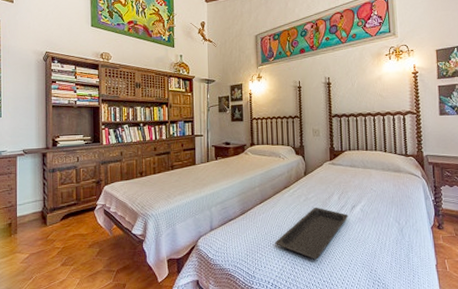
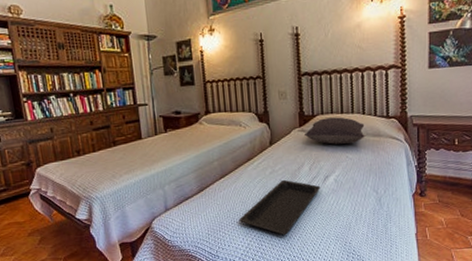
pillow: none [333,153,387,177] -> present [303,117,365,145]

